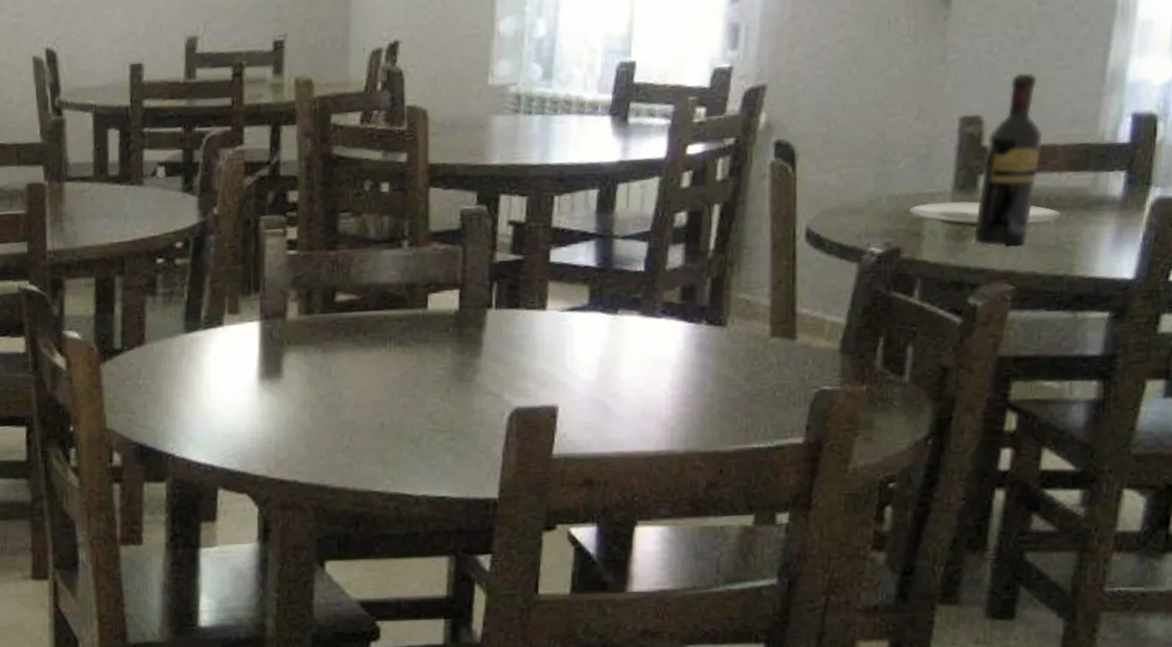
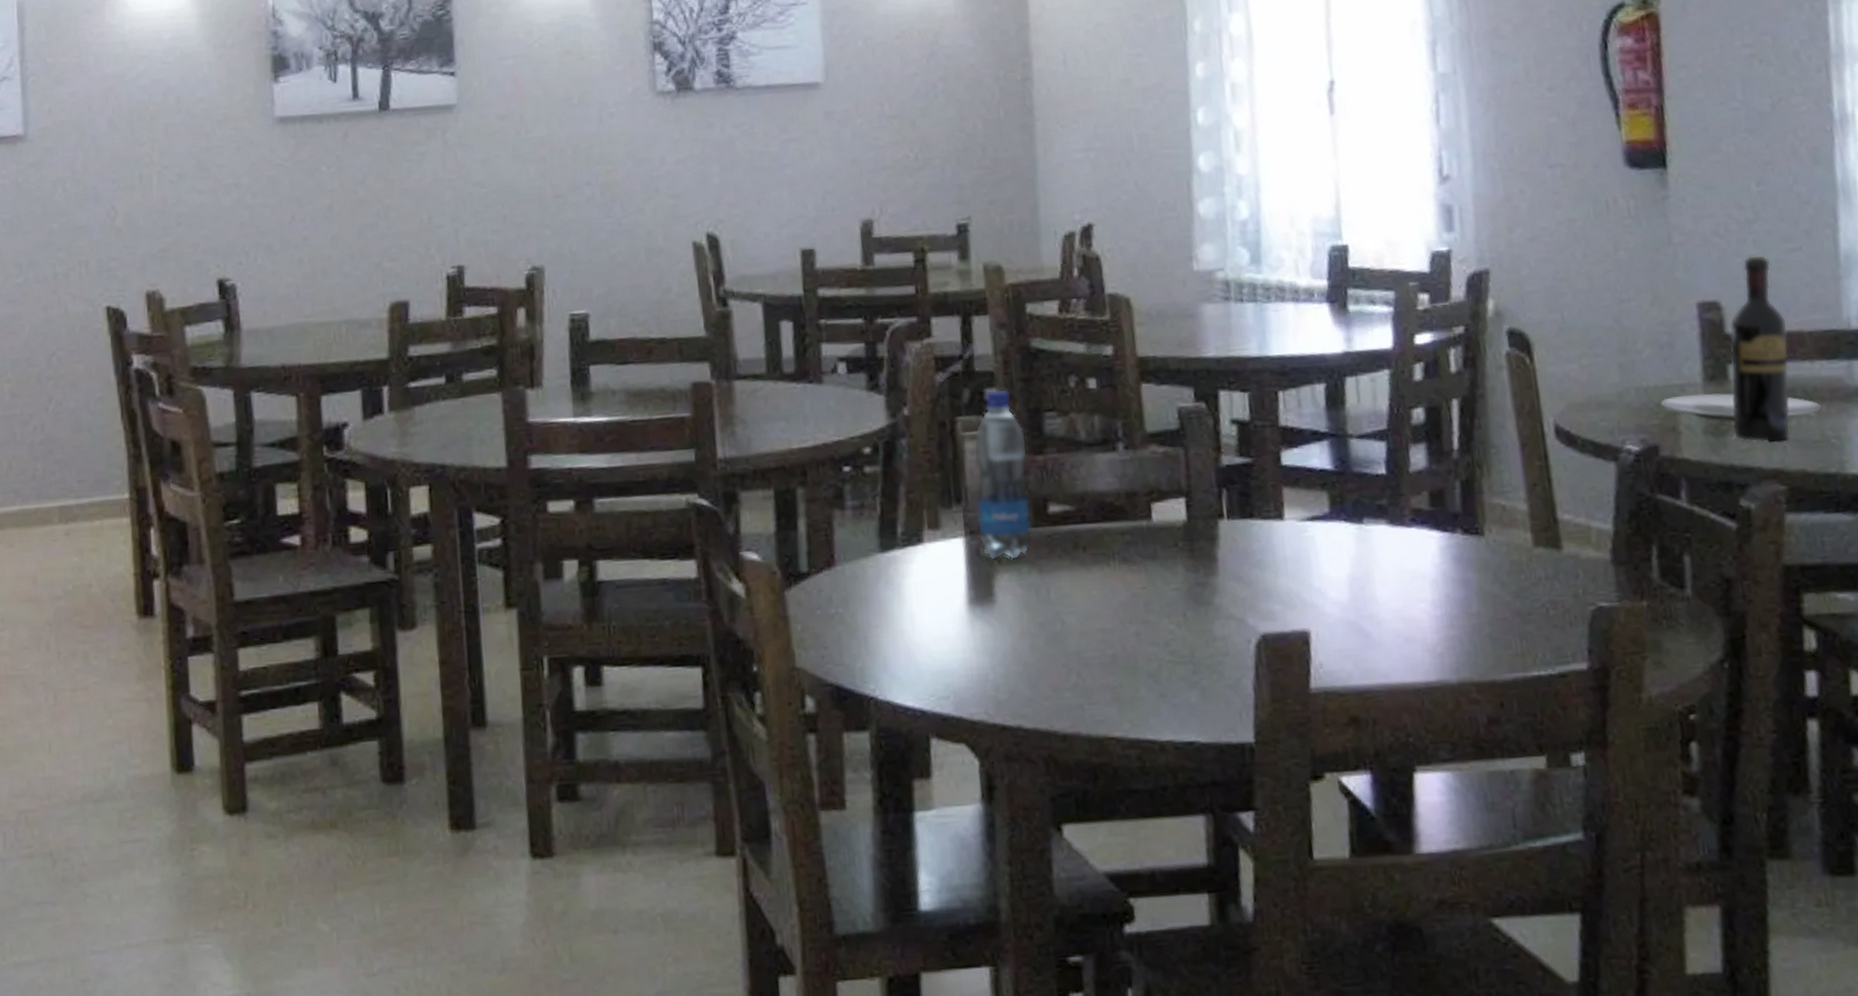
bottle: none [272,191,321,341] -> present [974,389,1031,560]

